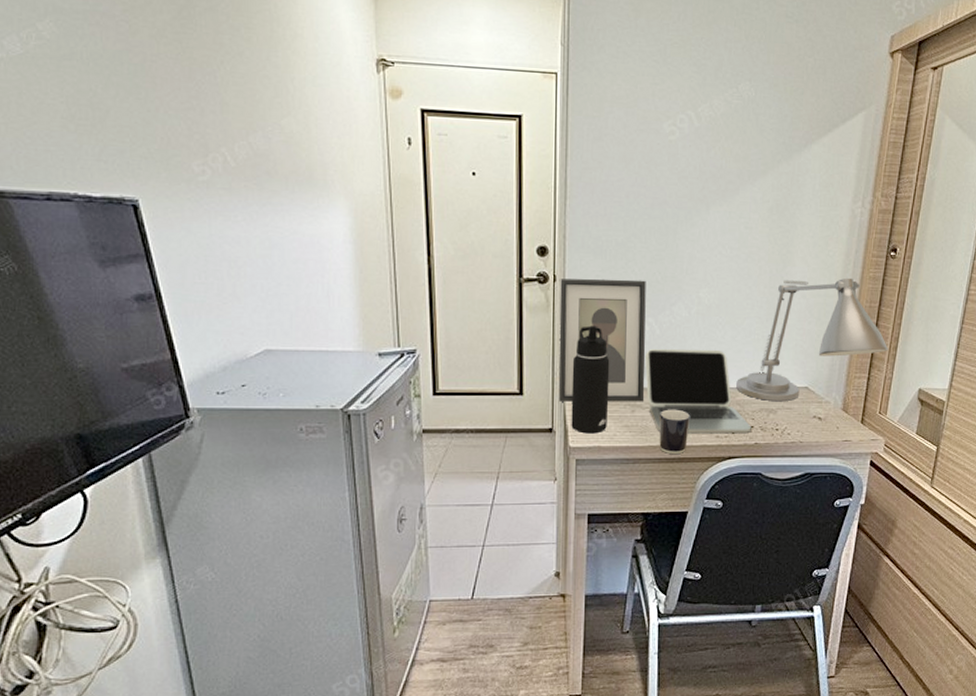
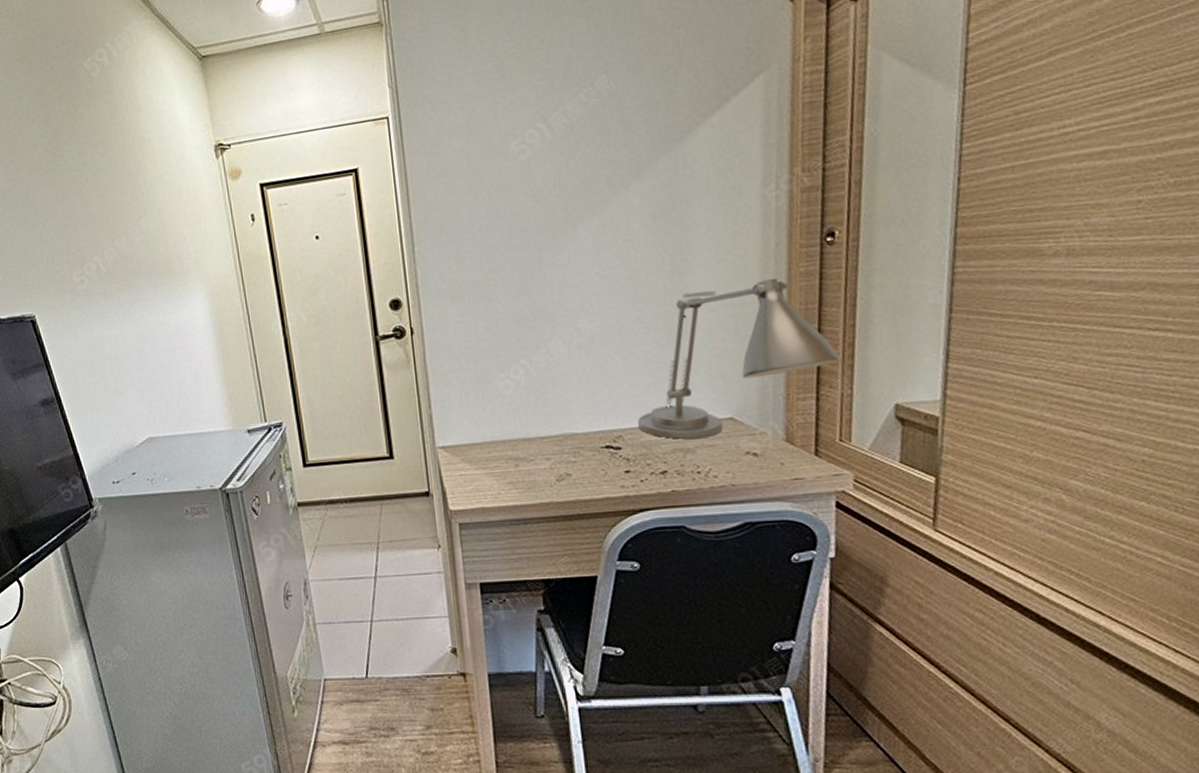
picture frame: present [558,279,646,402] -> none [418,319,529,462]
water bottle: present [571,325,610,434] -> none [442,376,489,495]
laptop: present [645,348,751,433] -> none [523,386,665,485]
mug: present [658,409,691,455] -> none [547,458,587,511]

